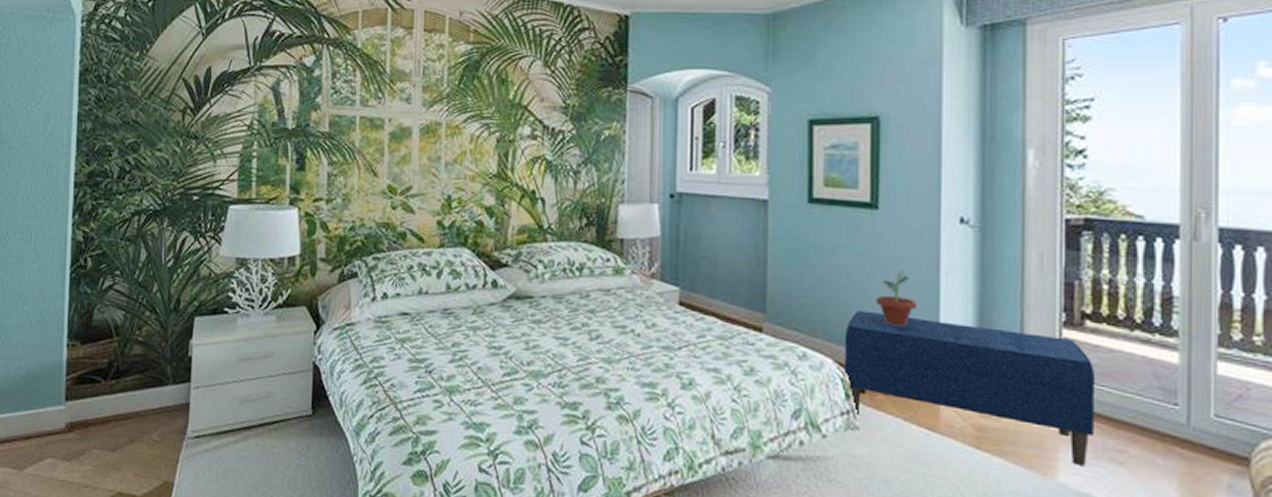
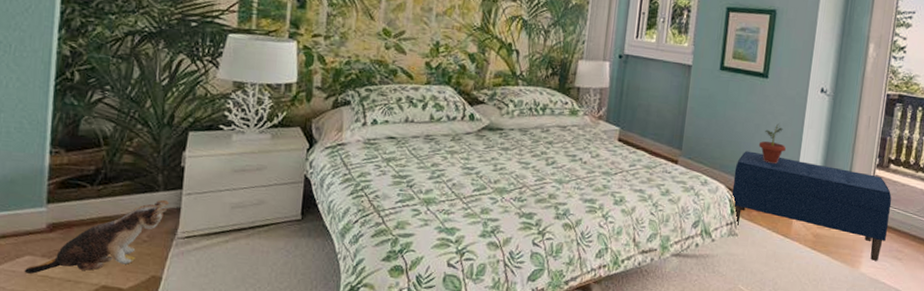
plush toy: none [46,394,178,479] -> present [24,199,169,274]

